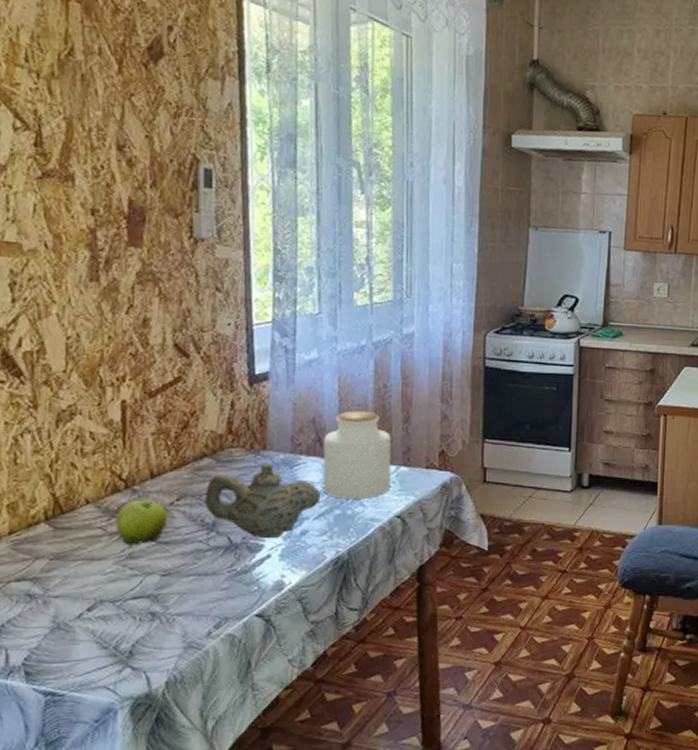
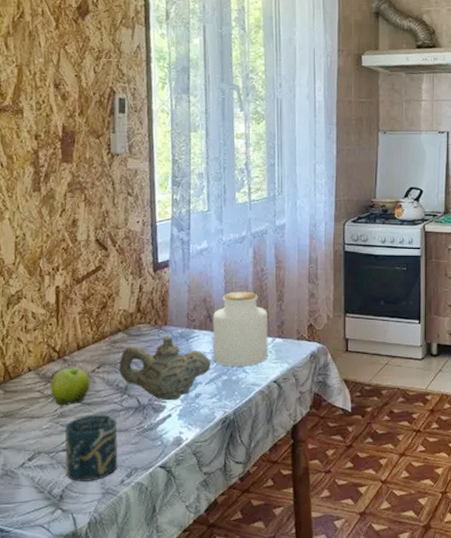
cup: none [134,555,204,636] -> present [64,414,118,483]

